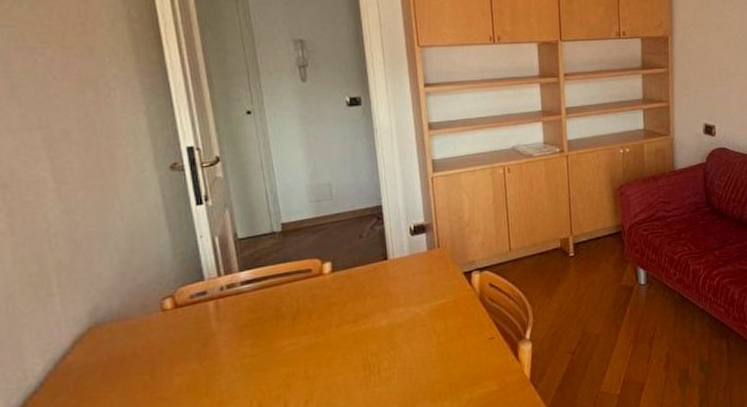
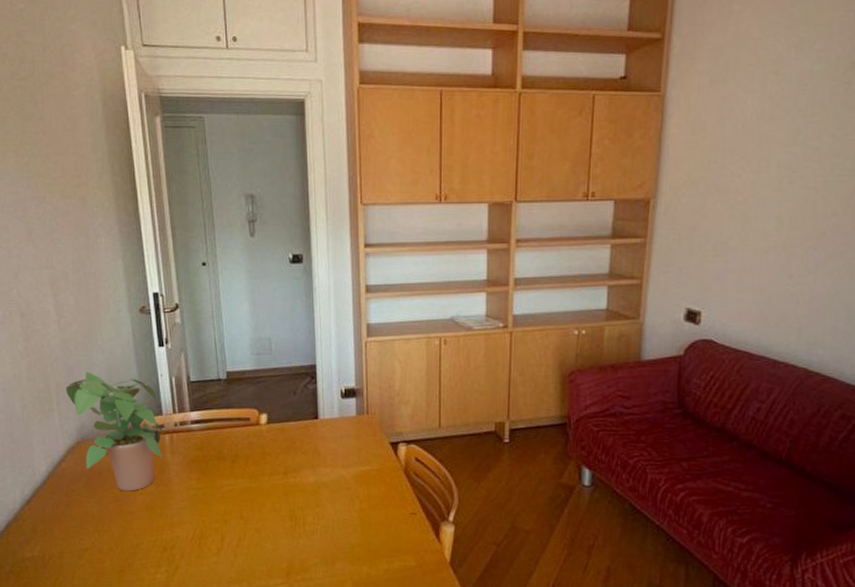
potted plant: none [71,243,207,376] -> present [66,371,164,492]

